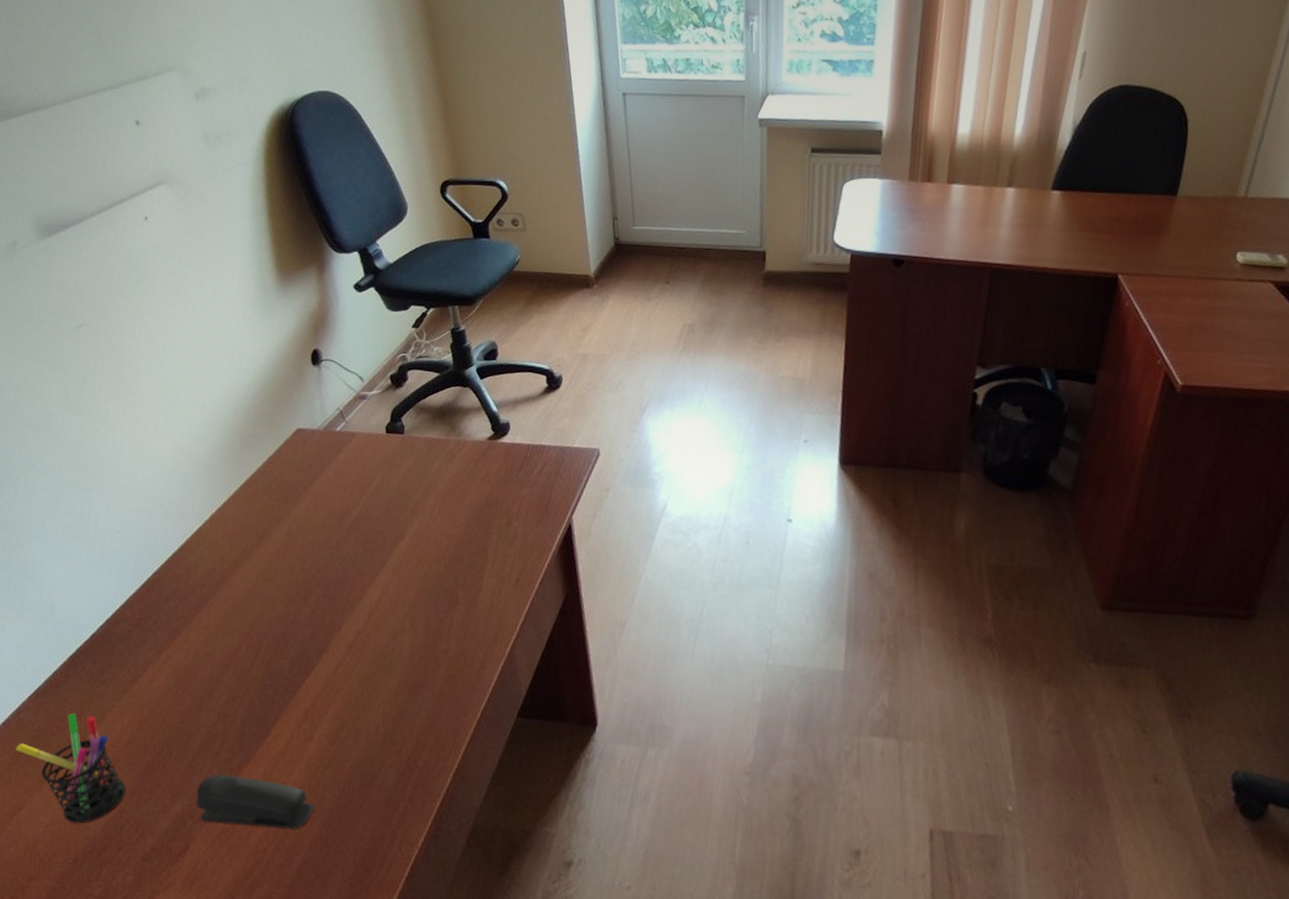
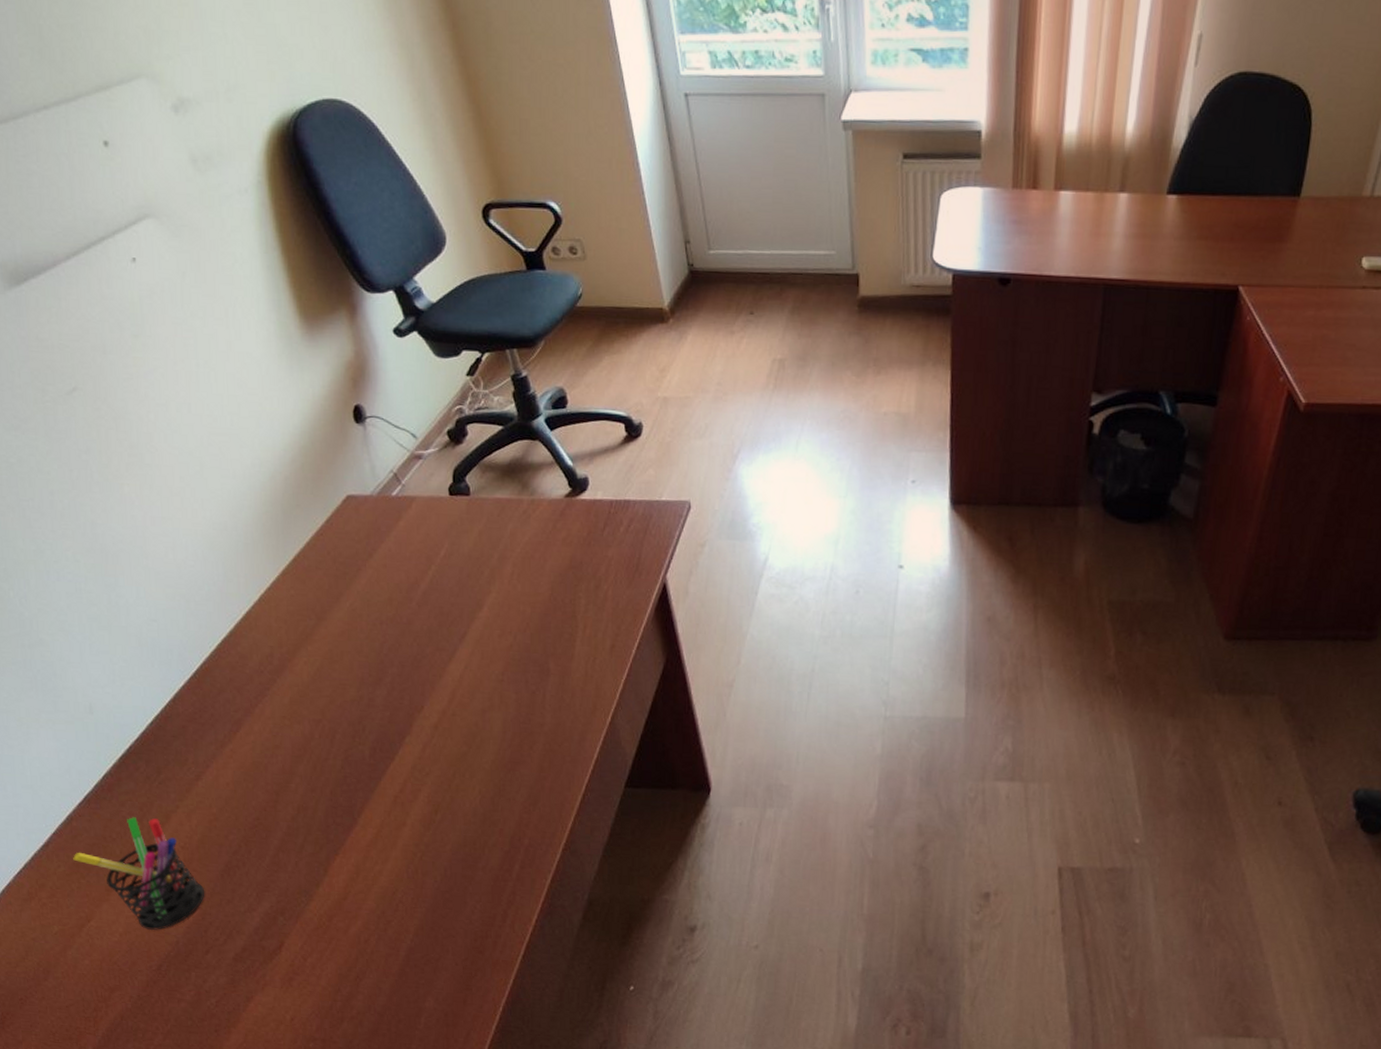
stapler: present [196,774,314,830] -> none [283,868,416,918]

